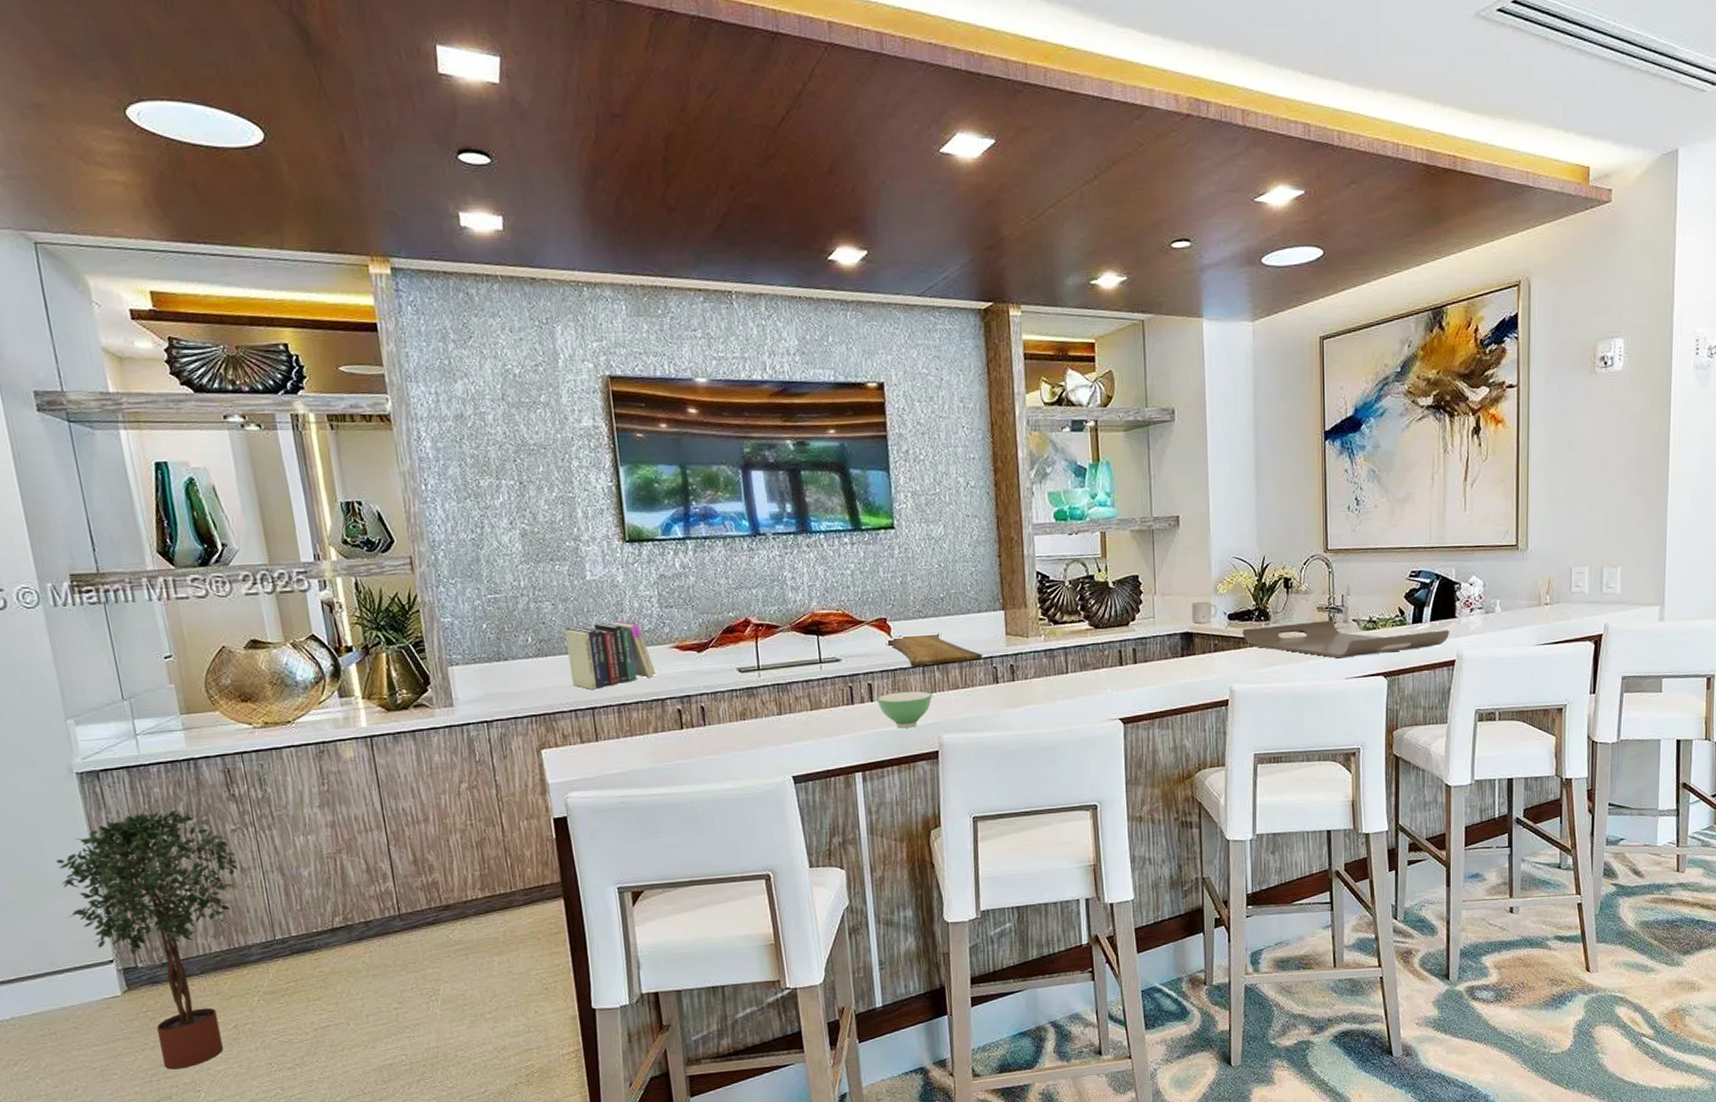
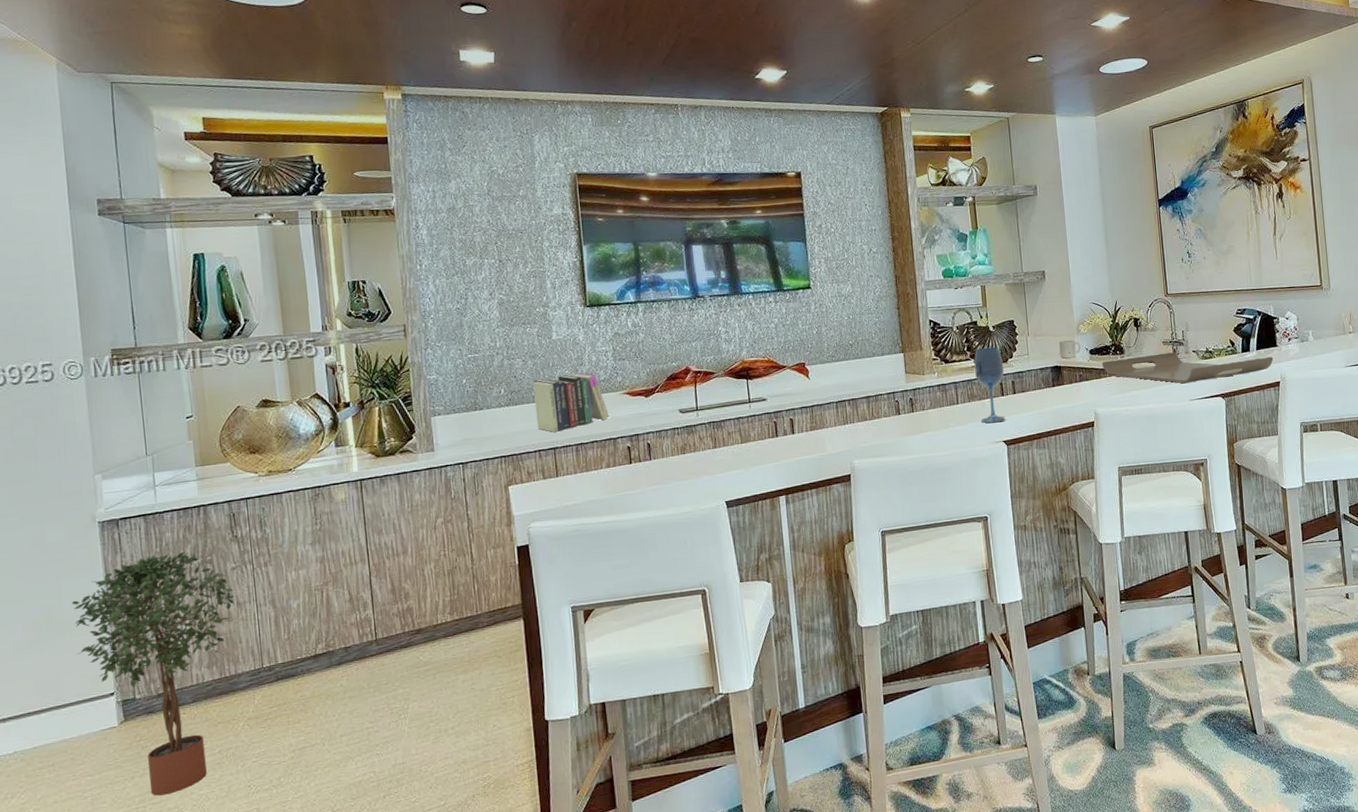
bowl: present [877,691,933,728] -> none [797,423,845,456]
cutting board: present [886,632,982,666] -> none [804,373,886,402]
wineglass: none [1088,606,1124,698] -> present [974,346,1006,424]

